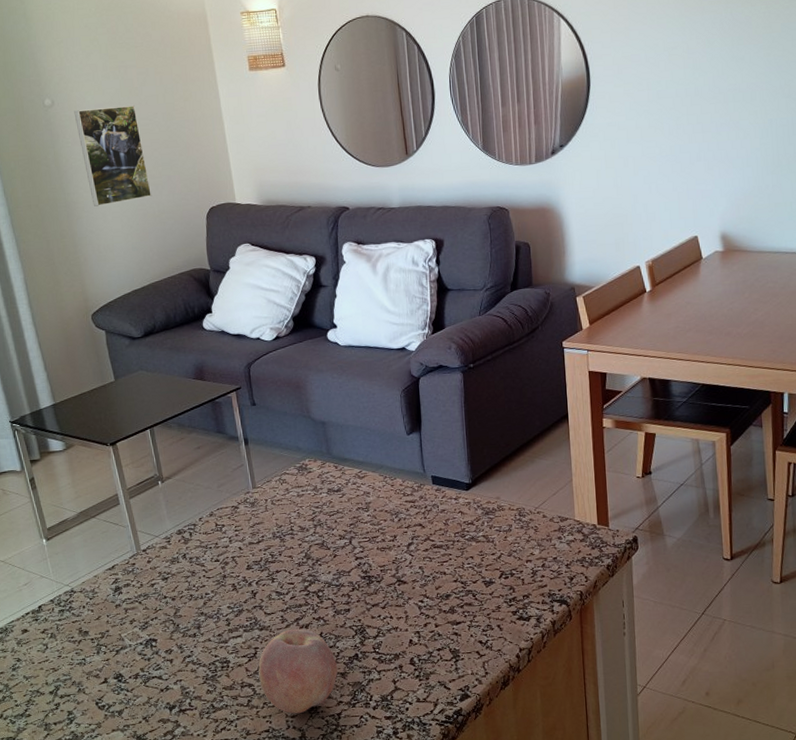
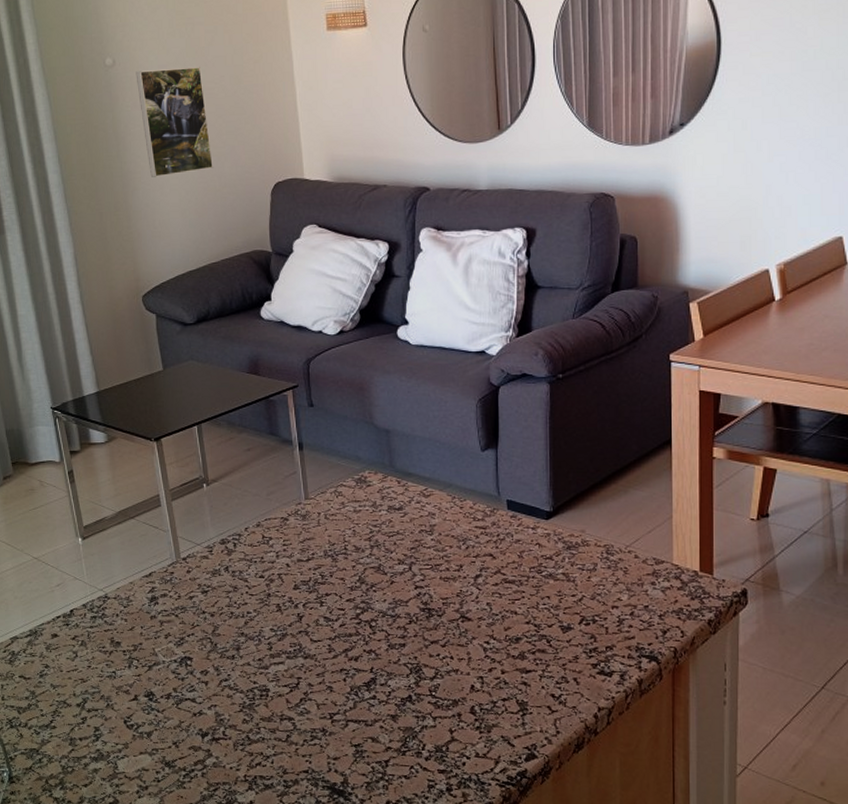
fruit: present [258,628,338,714] -> none [300,660,388,756]

